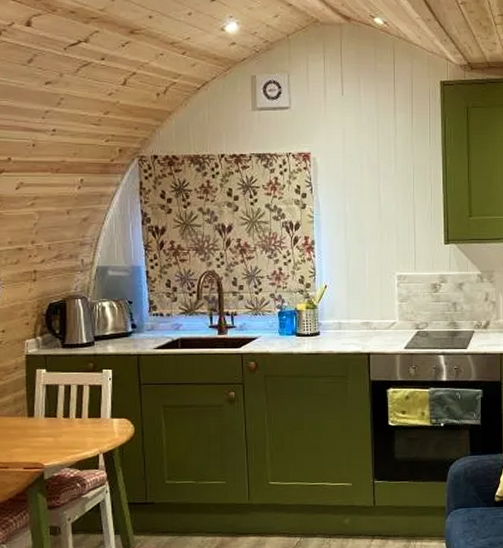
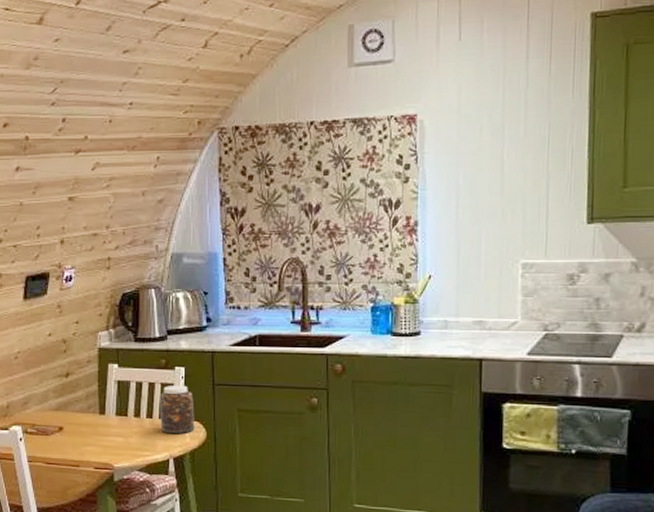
jar: none [88,386,123,431] -> present [159,384,195,434]

